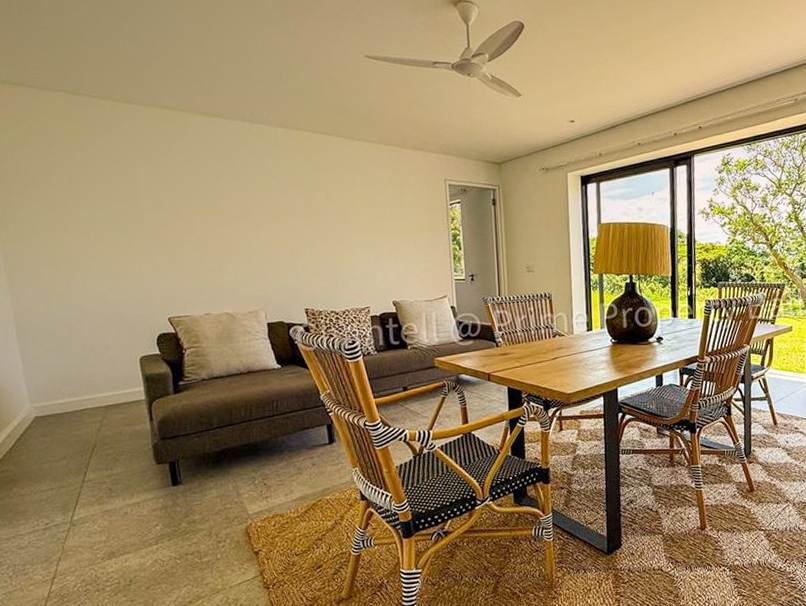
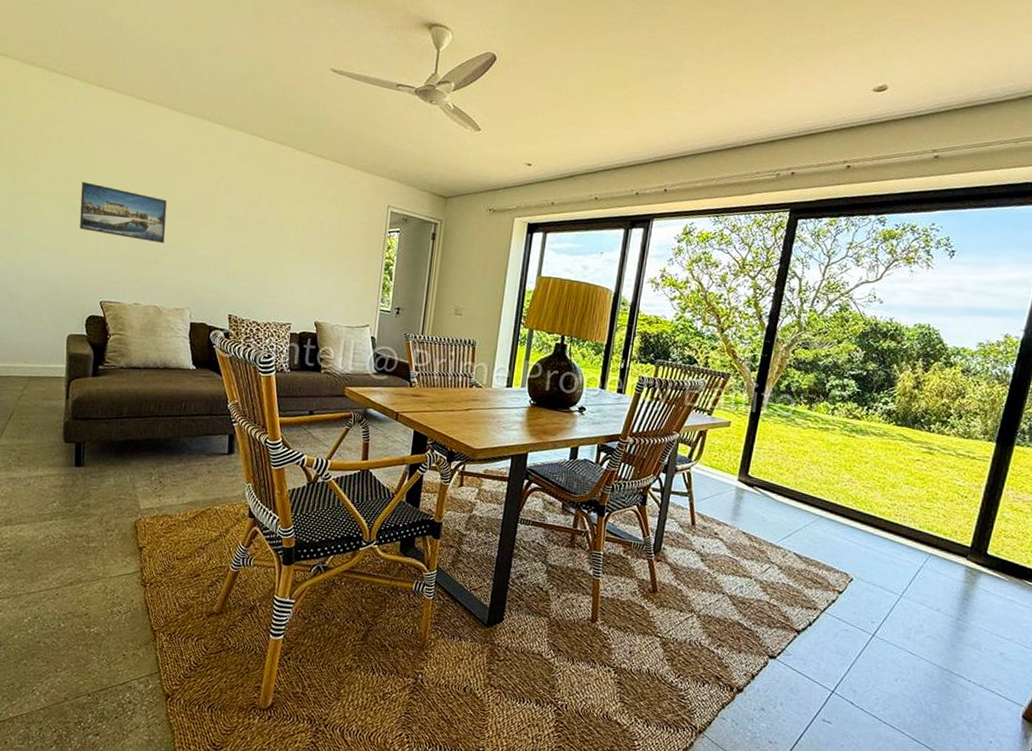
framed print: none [126,201,225,251] -> present [79,181,167,244]

